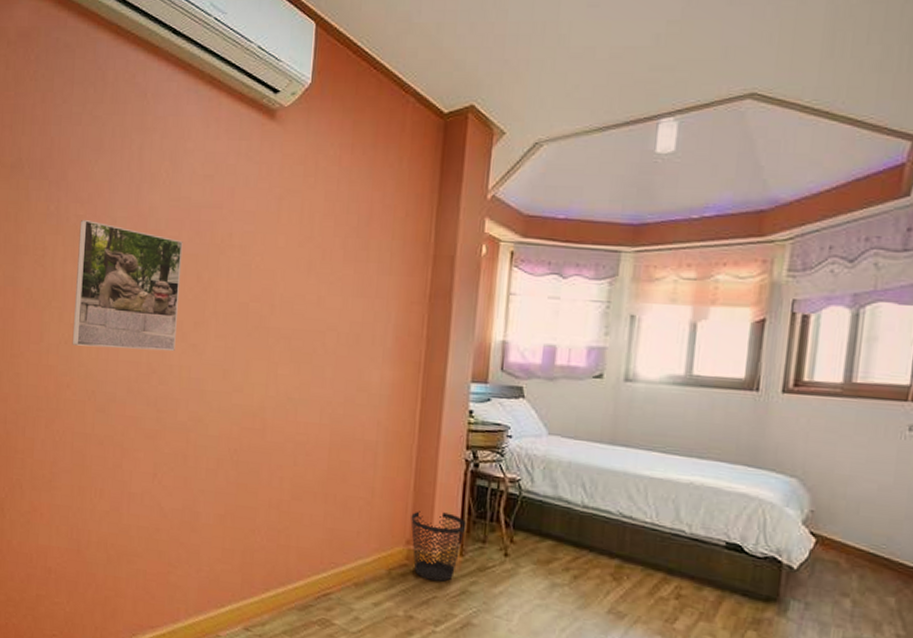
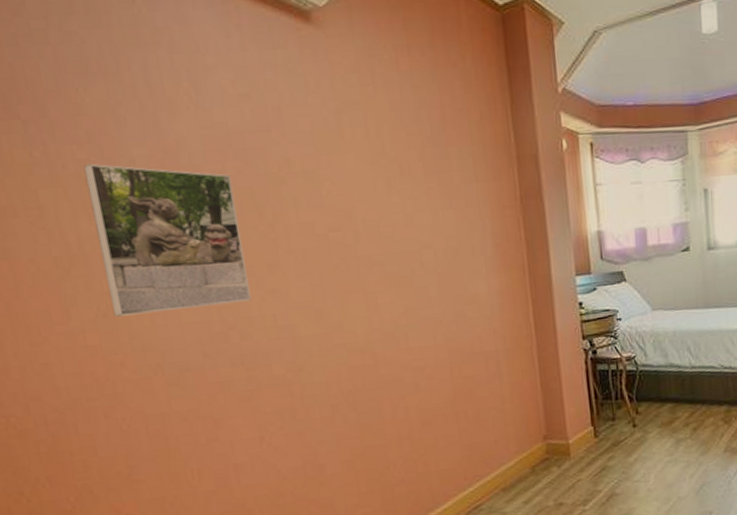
wastebasket: present [411,511,467,582] -> none [543,401,596,467]

